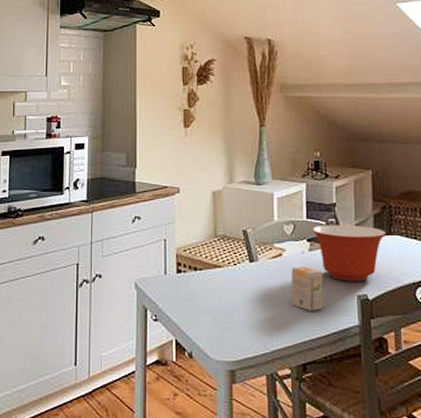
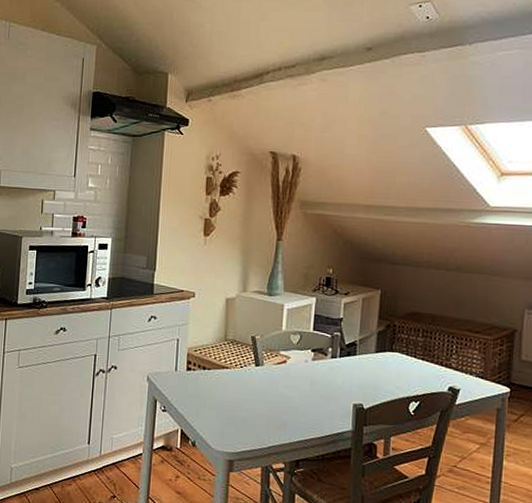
tea box: present [291,267,323,311] -> none [291,373,324,415]
mixing bowl: present [311,225,387,281] -> none [317,337,388,392]

